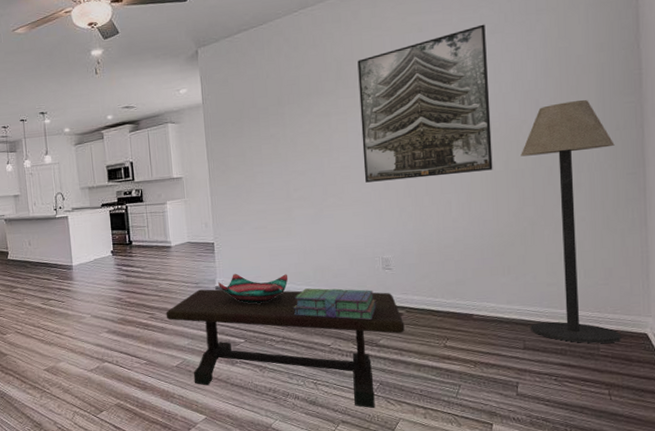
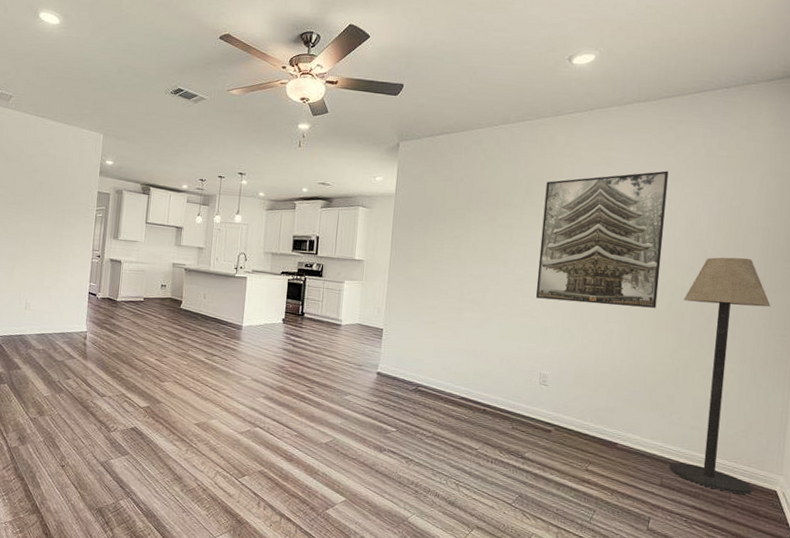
coffee table: present [165,289,405,409] -> none [324,372,552,520]
decorative bowl: present [218,273,288,304] -> none [380,362,449,397]
stack of books: present [294,288,377,321] -> none [448,389,528,432]

